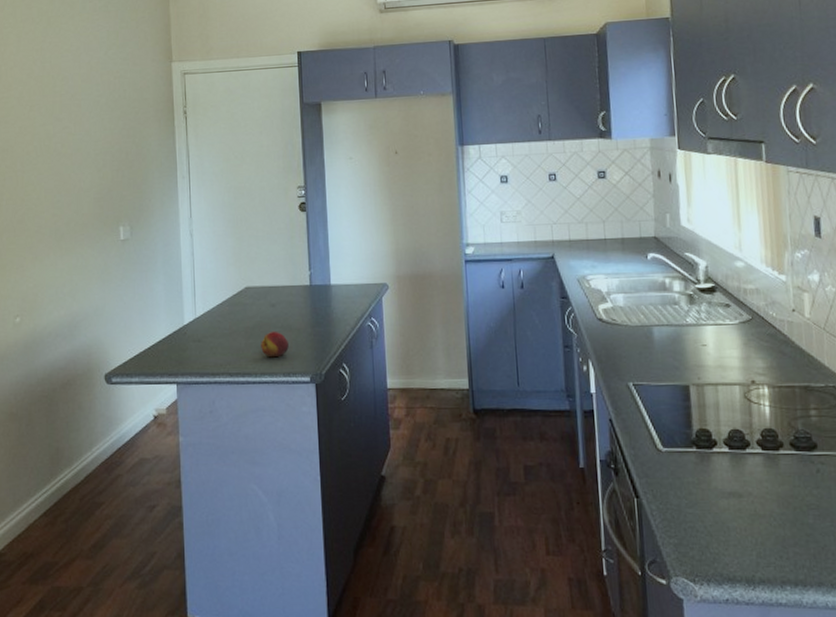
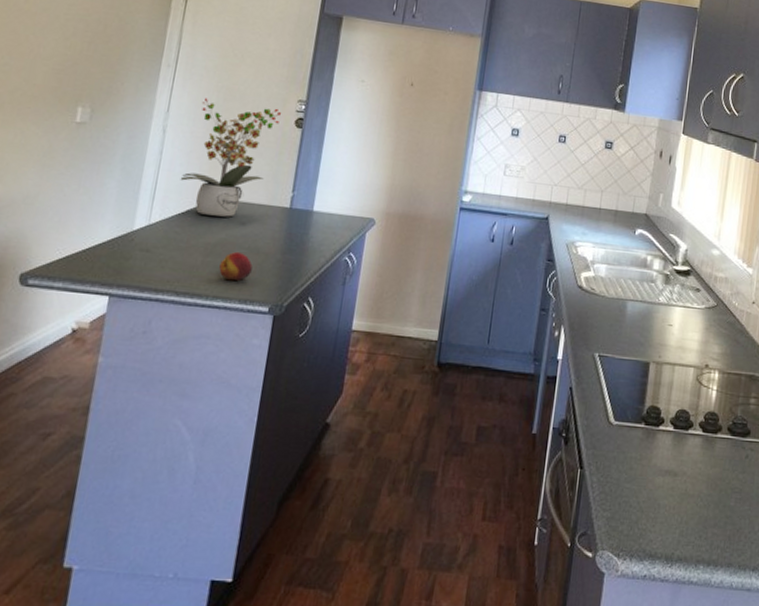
potted plant: none [213,197,286,303] -> present [180,98,282,217]

